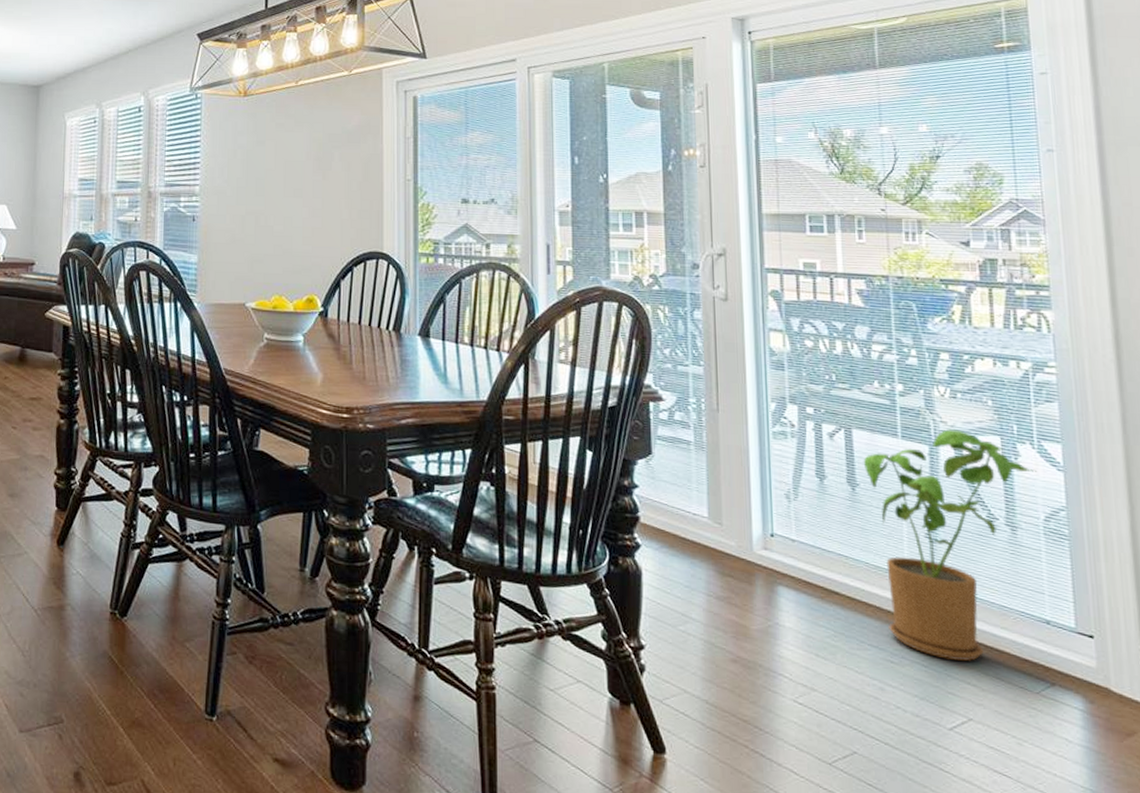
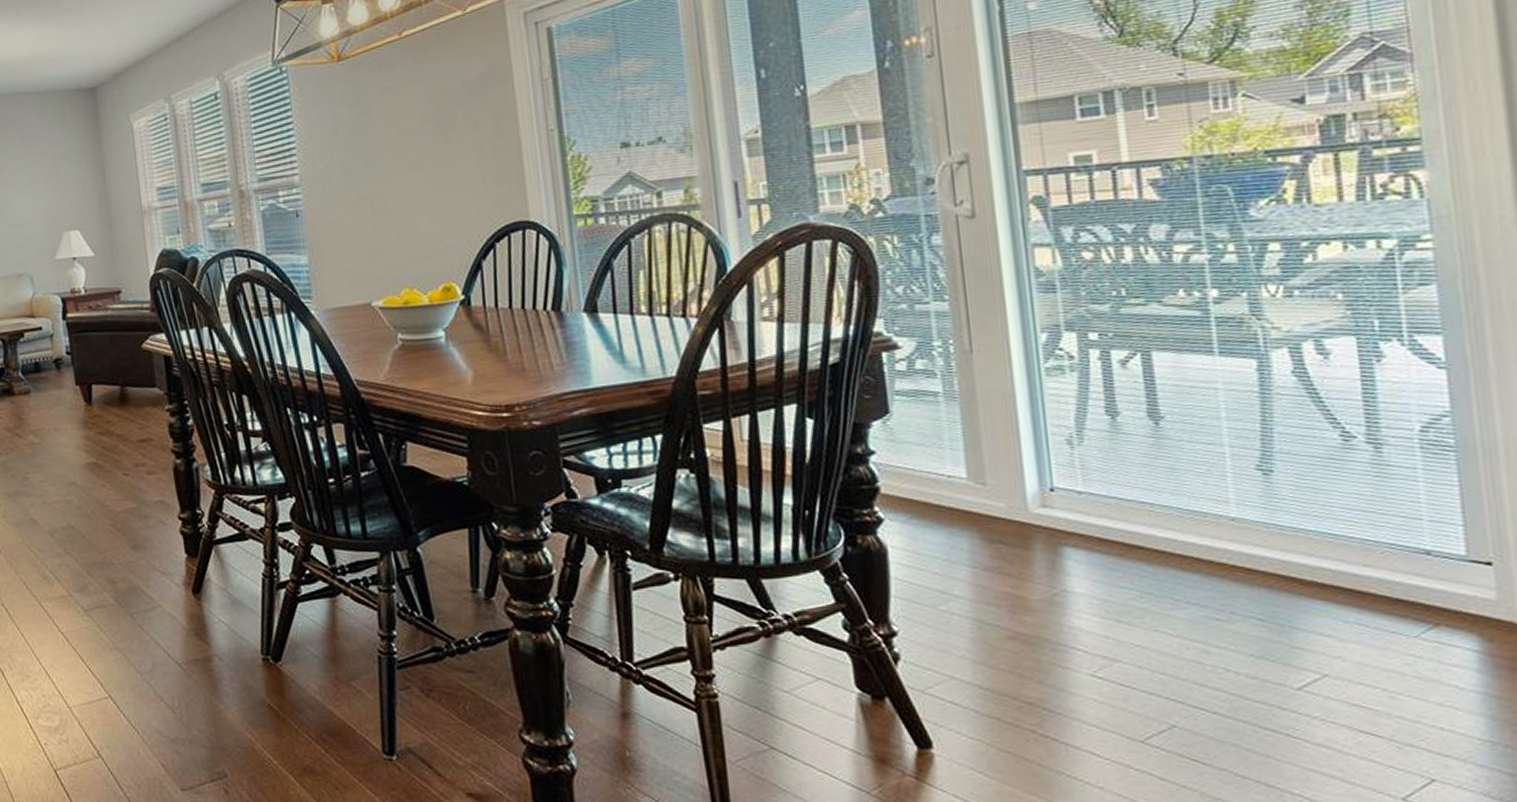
house plant: present [863,429,1038,662] -> none [1168,335,1410,610]

